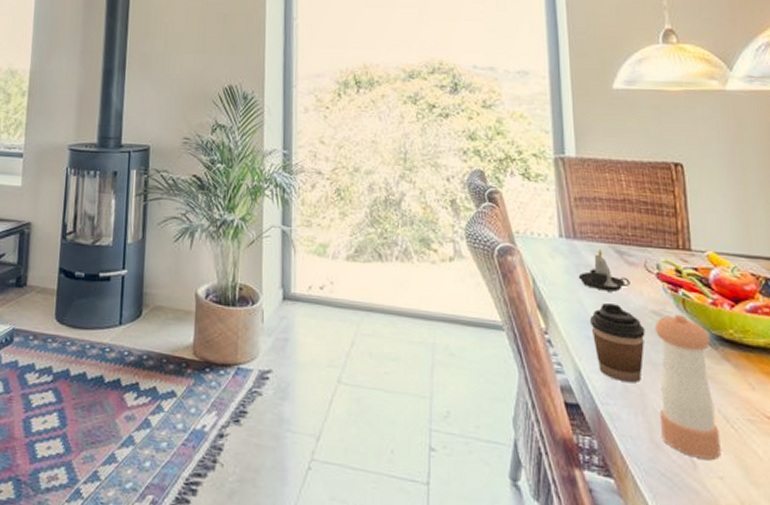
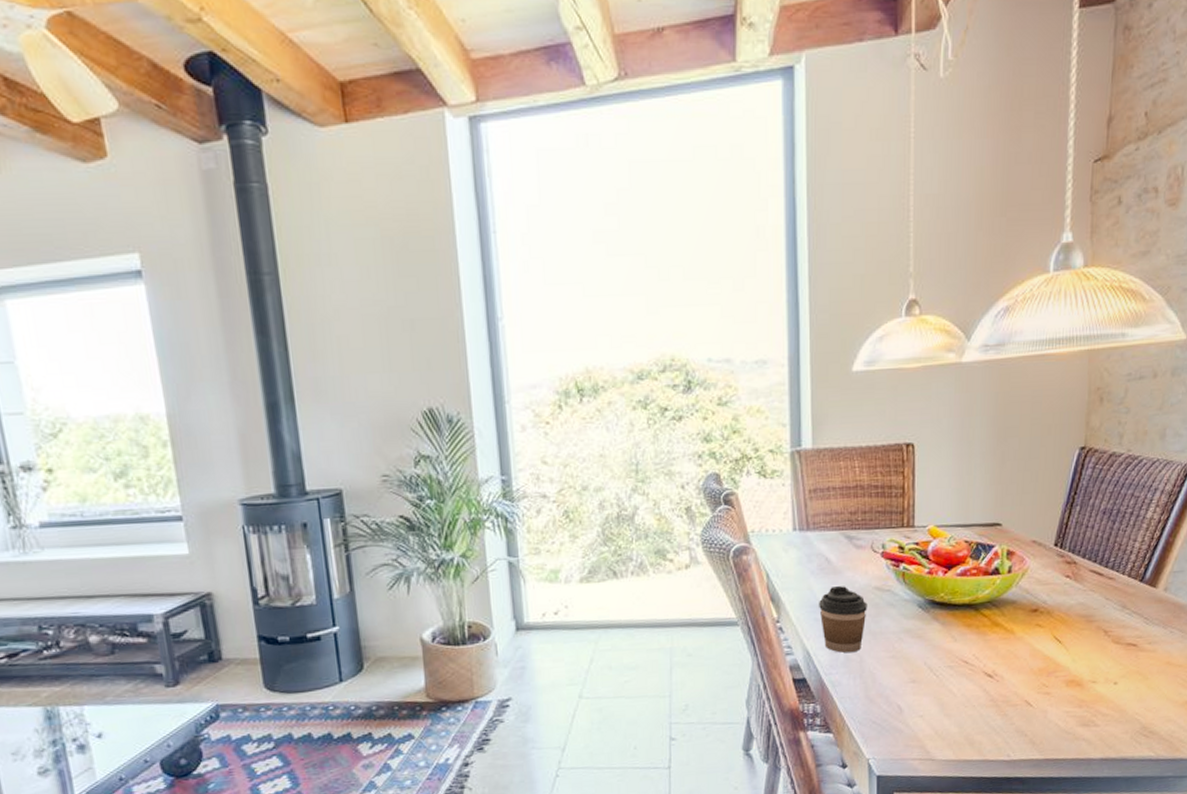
candle: present [578,249,630,292] -> none [809,537,857,576]
pepper shaker: present [654,315,721,460] -> none [876,587,924,704]

